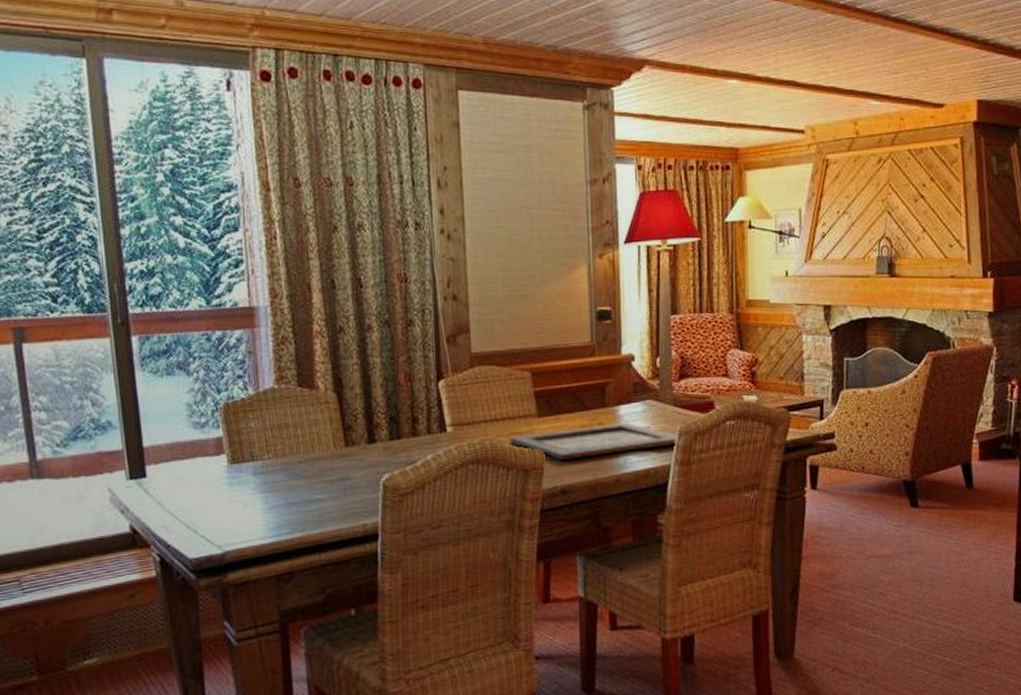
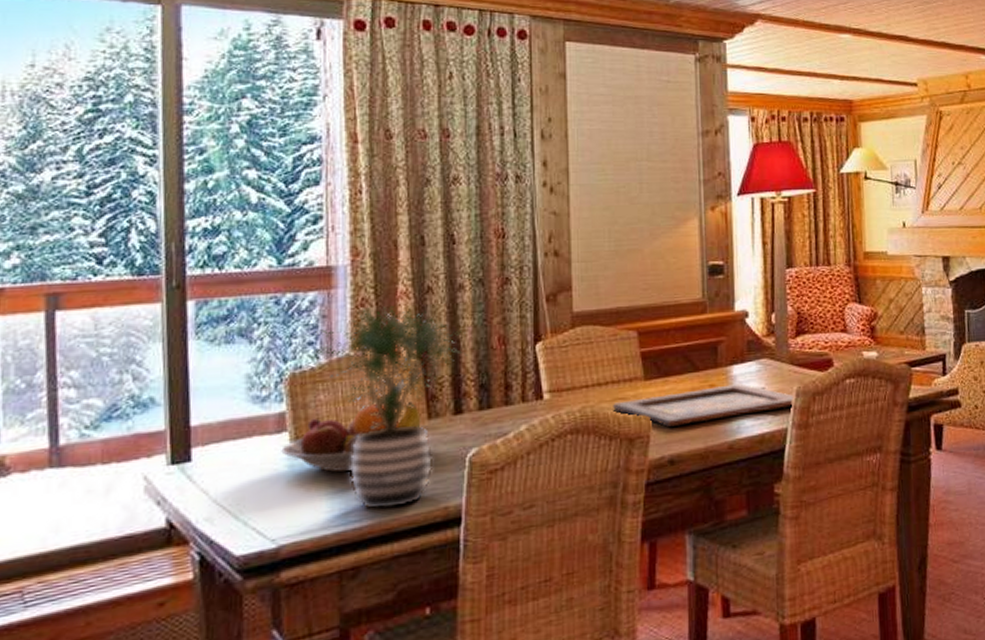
fruit bowl: none [221,430,347,490] -> present [281,400,429,472]
potted plant: none [240,343,377,525] -> present [312,305,467,511]

